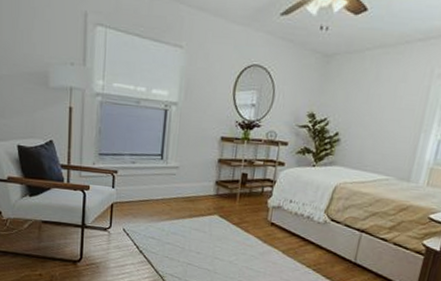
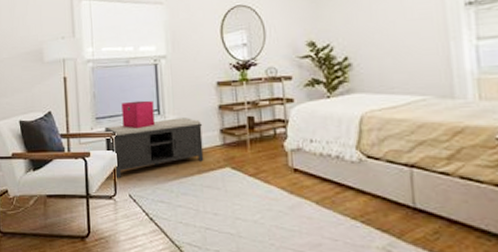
bench: none [106,163,201,213] -> present [104,118,204,178]
storage bin: none [125,142,158,171] -> present [121,100,155,129]

